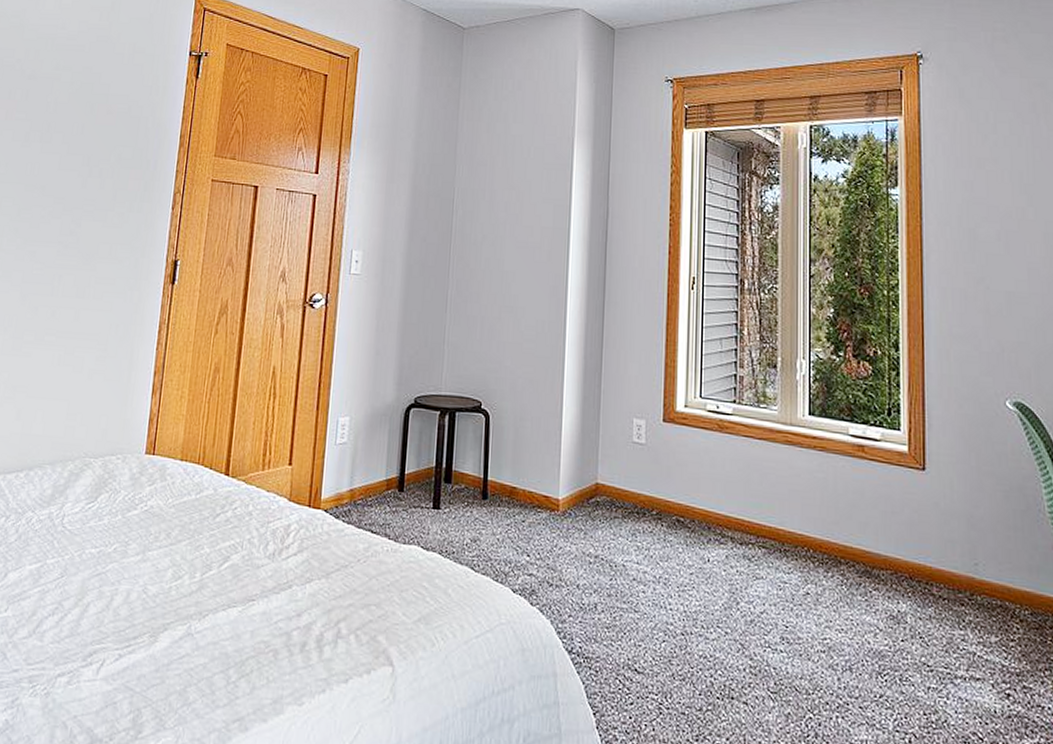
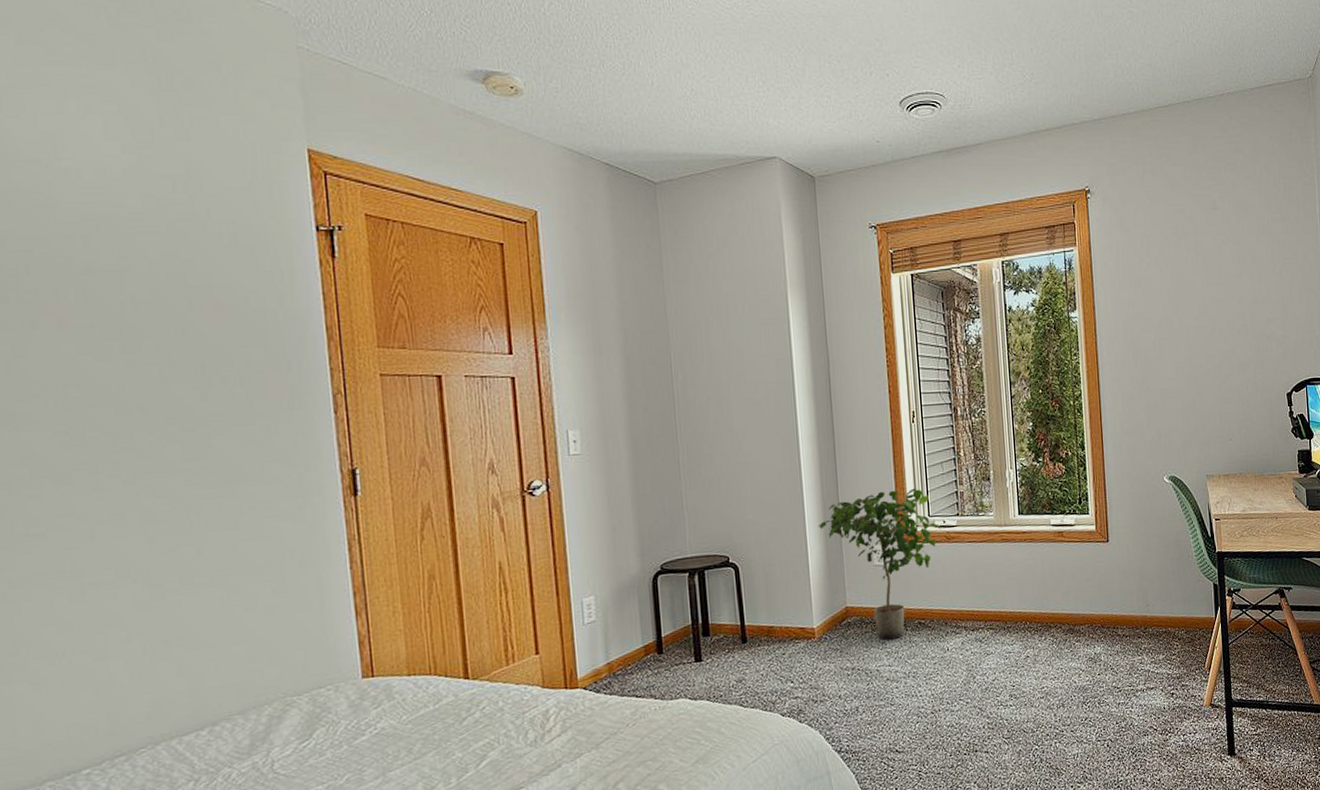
potted plant: none [576,359,714,533] -> present [817,488,941,640]

